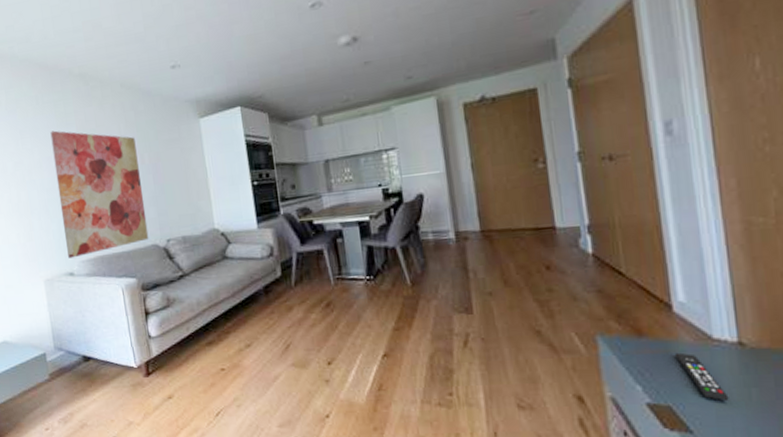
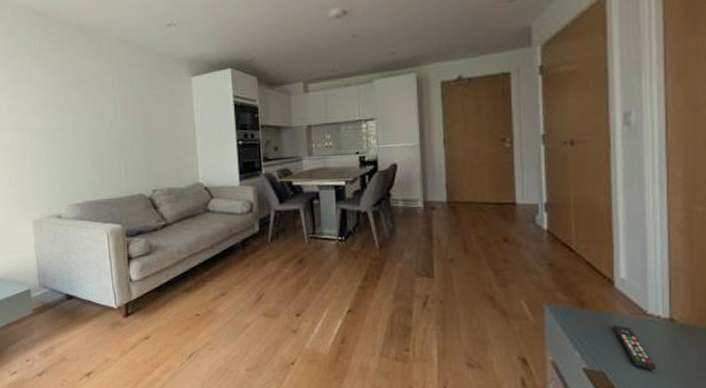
wall art: present [50,130,149,259] -> none [46,78,136,202]

